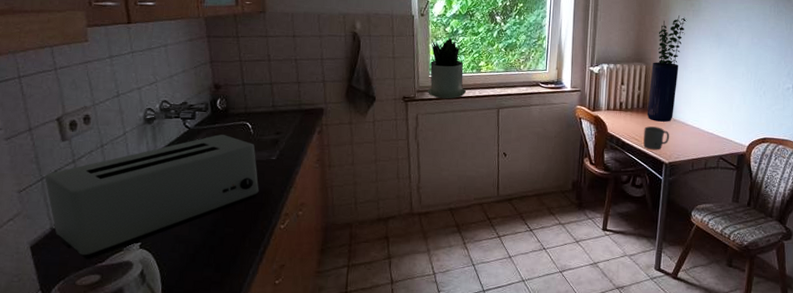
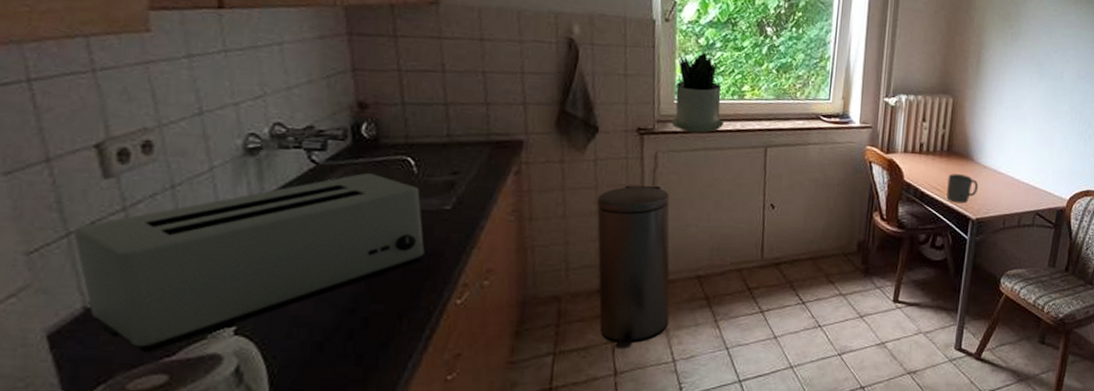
pedal bin: none [375,140,430,264] -> present [596,185,670,350]
vase: present [647,15,687,122] -> none [952,38,1004,169]

